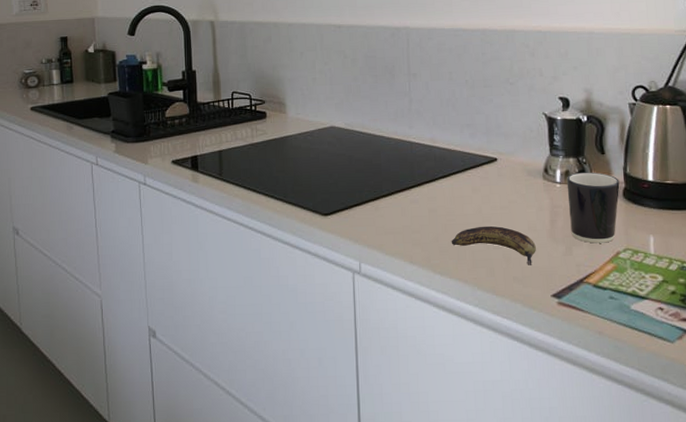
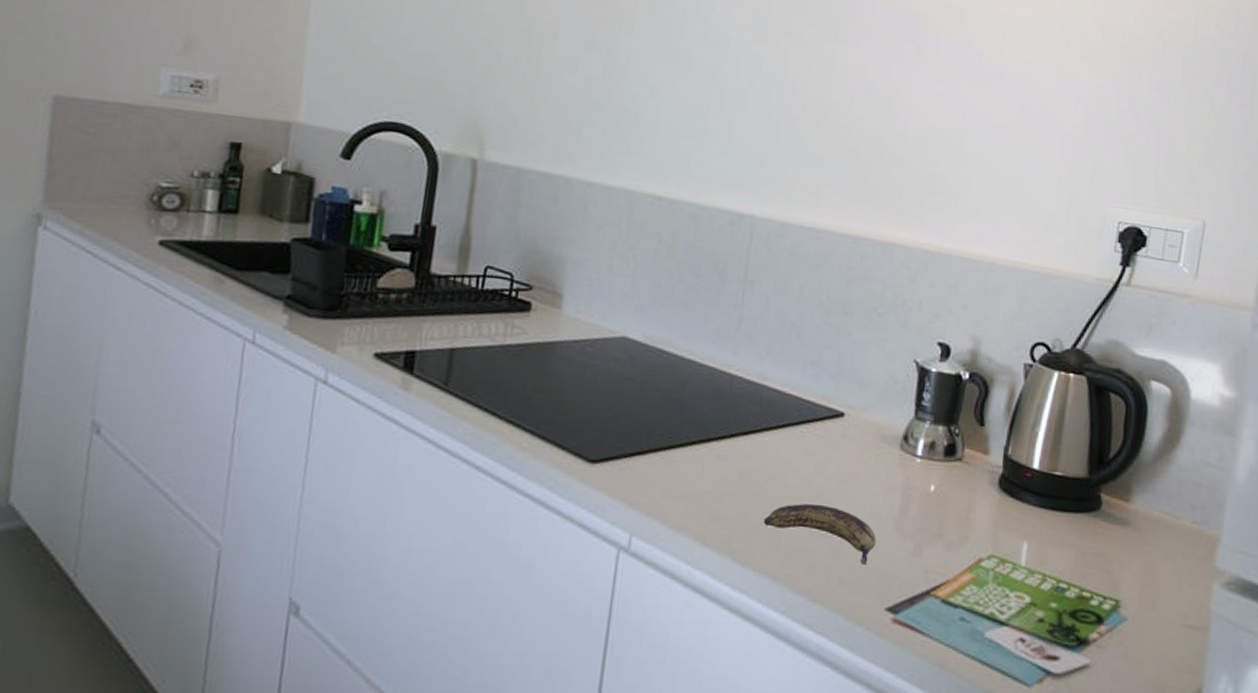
mug: present [566,172,620,244] -> none [924,446,997,545]

